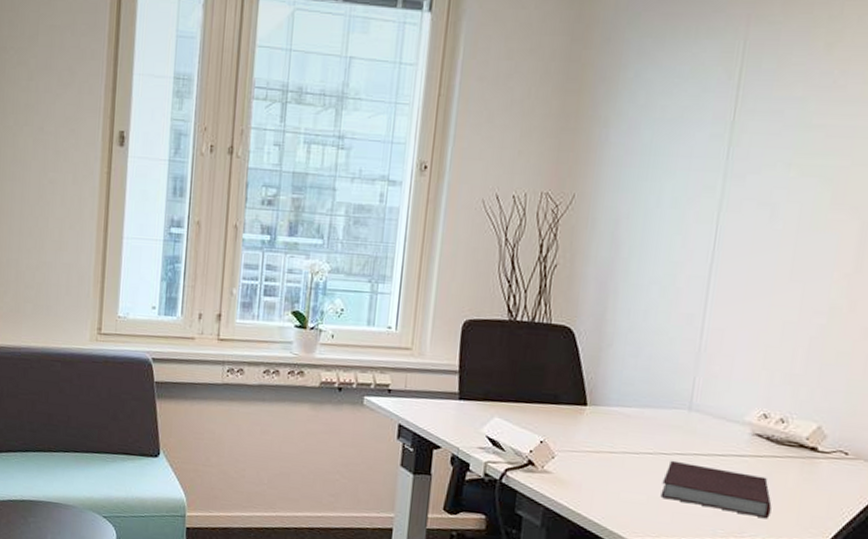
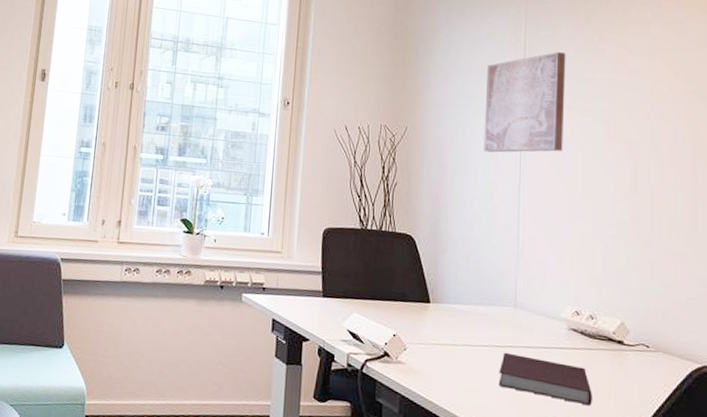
wall art: none [670,90,793,225] -> present [483,51,566,153]

